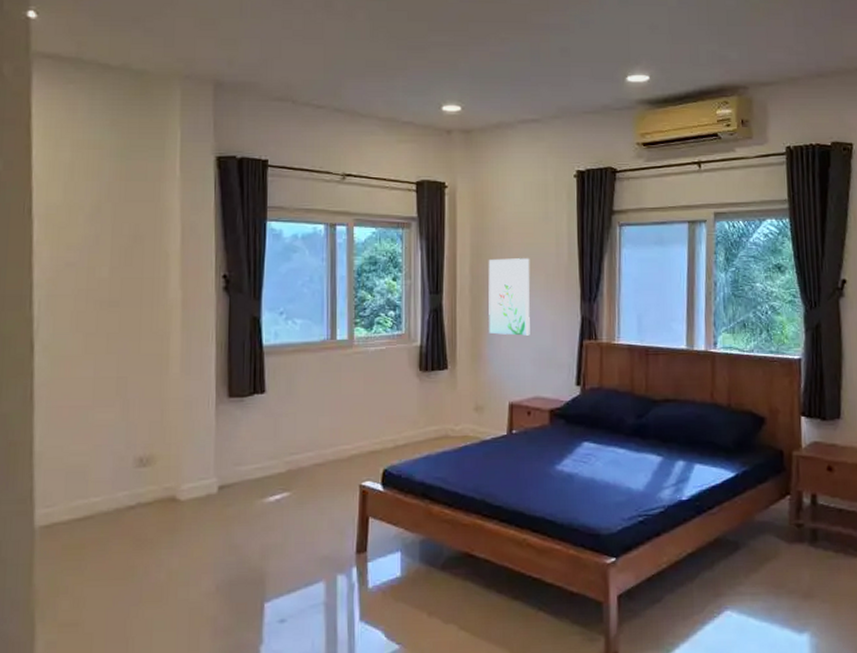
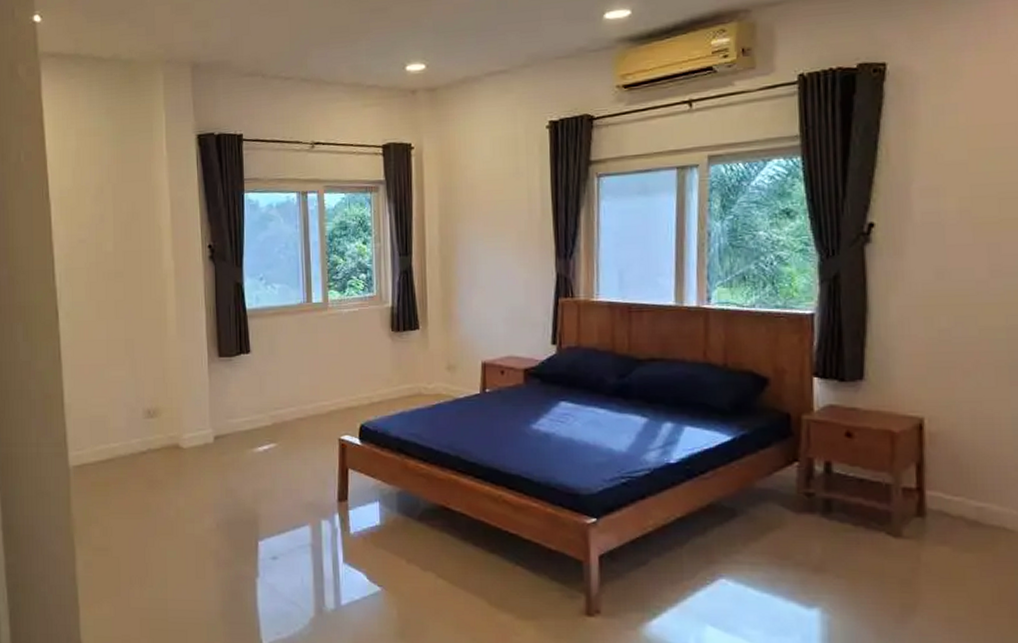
wall art: present [488,258,530,336] -> none [457,216,502,295]

